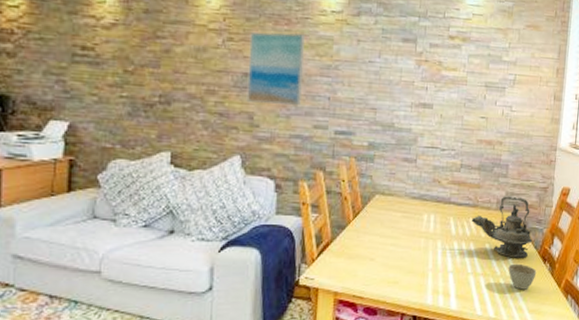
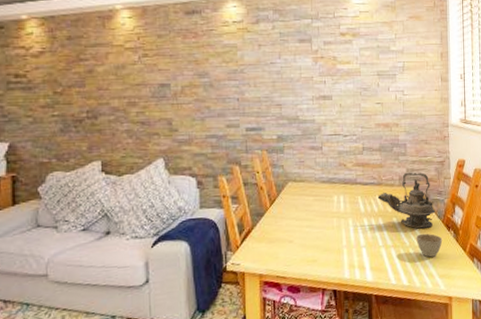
wall art: present [246,32,305,105] -> none [162,45,213,109]

